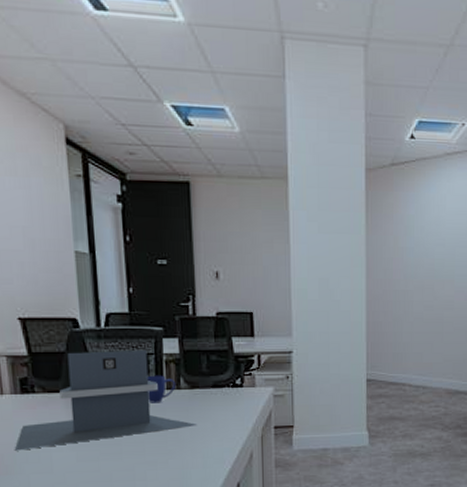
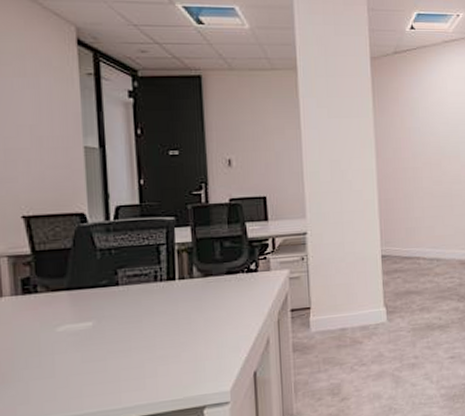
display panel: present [14,349,198,451] -> none [12,240,212,357]
mug: present [147,375,176,403] -> none [158,265,189,295]

